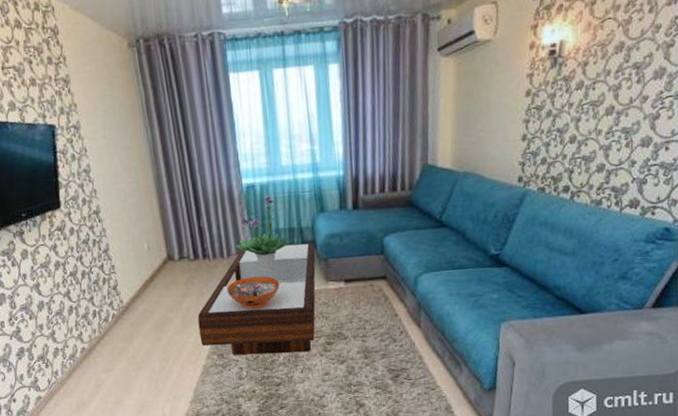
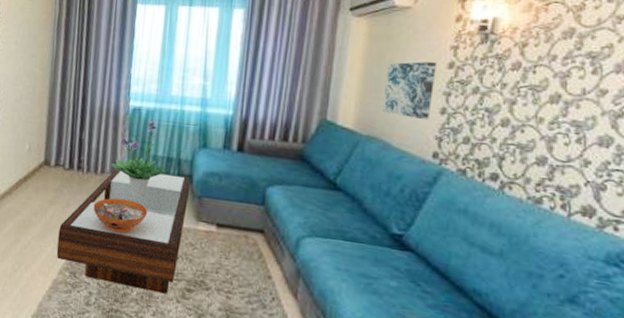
wall art: none [474,92,516,149] -> present [382,62,436,120]

